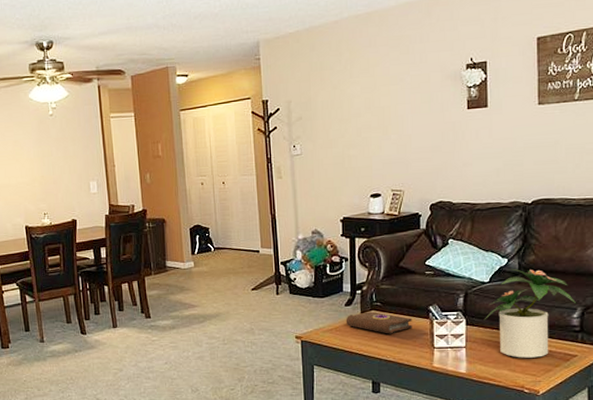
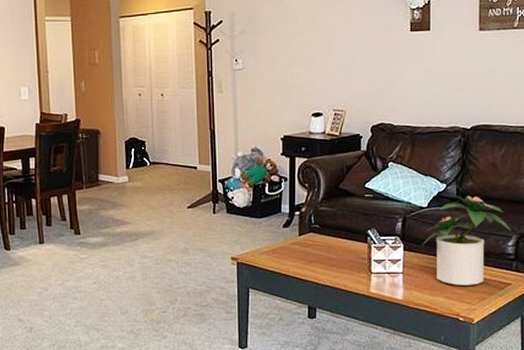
book: present [345,312,412,334] -> none [283,234,350,258]

